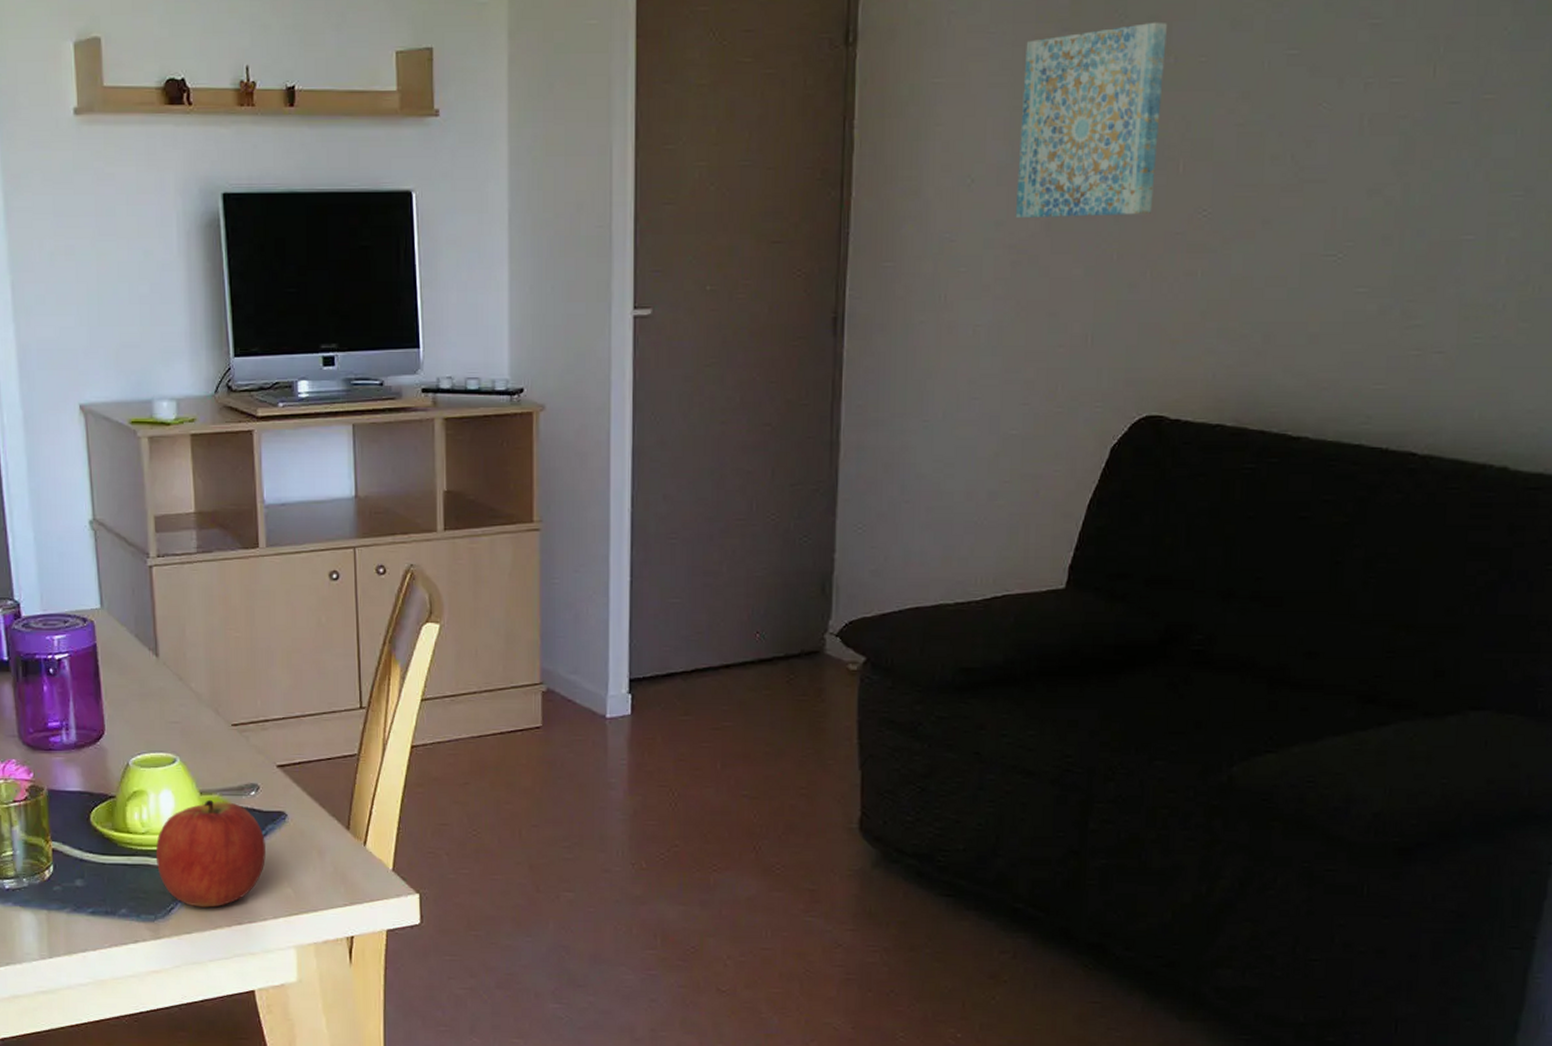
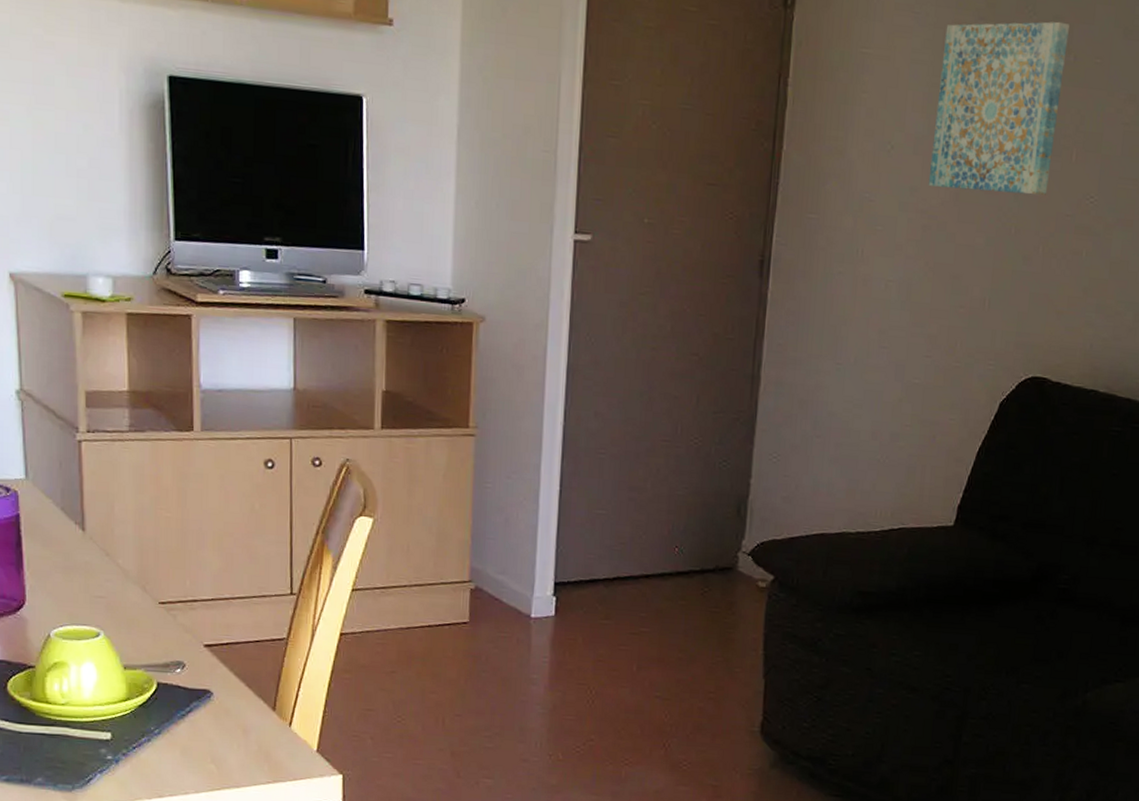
apple: present [155,799,266,908] -> none [75,674,189,780]

